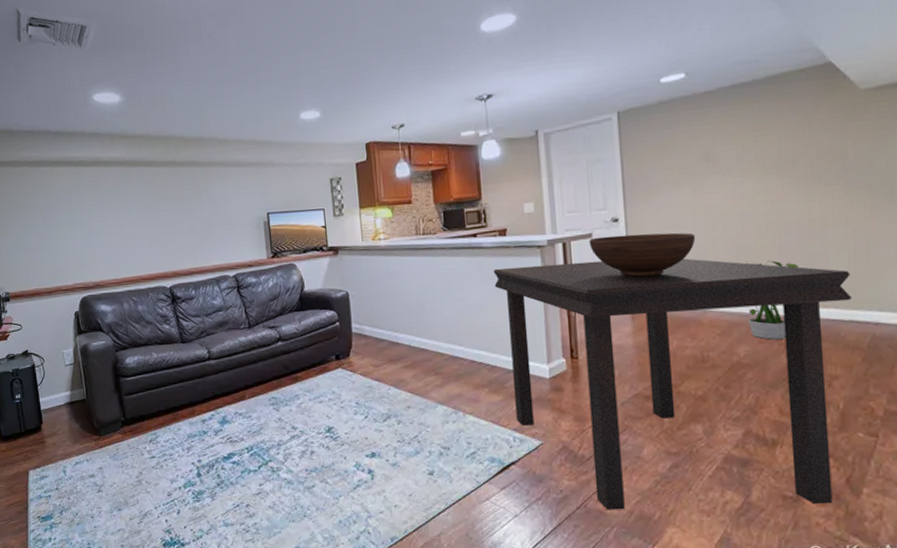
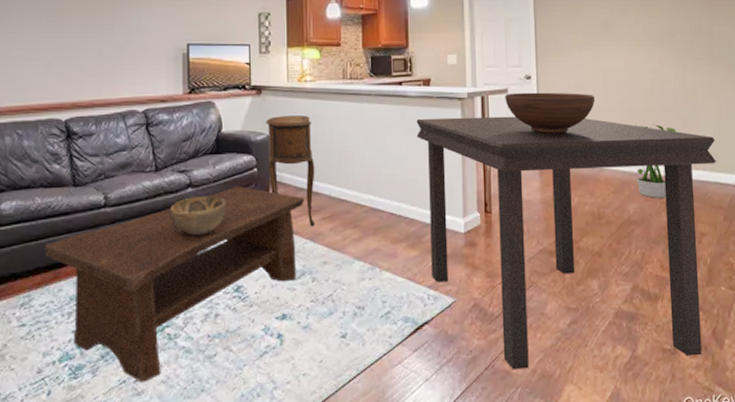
coffee table: none [163,338,386,507] -> present [44,185,305,383]
decorative bowl: none [264,348,314,383] -> present [170,196,226,236]
side table: none [343,272,397,374] -> present [265,115,315,227]

